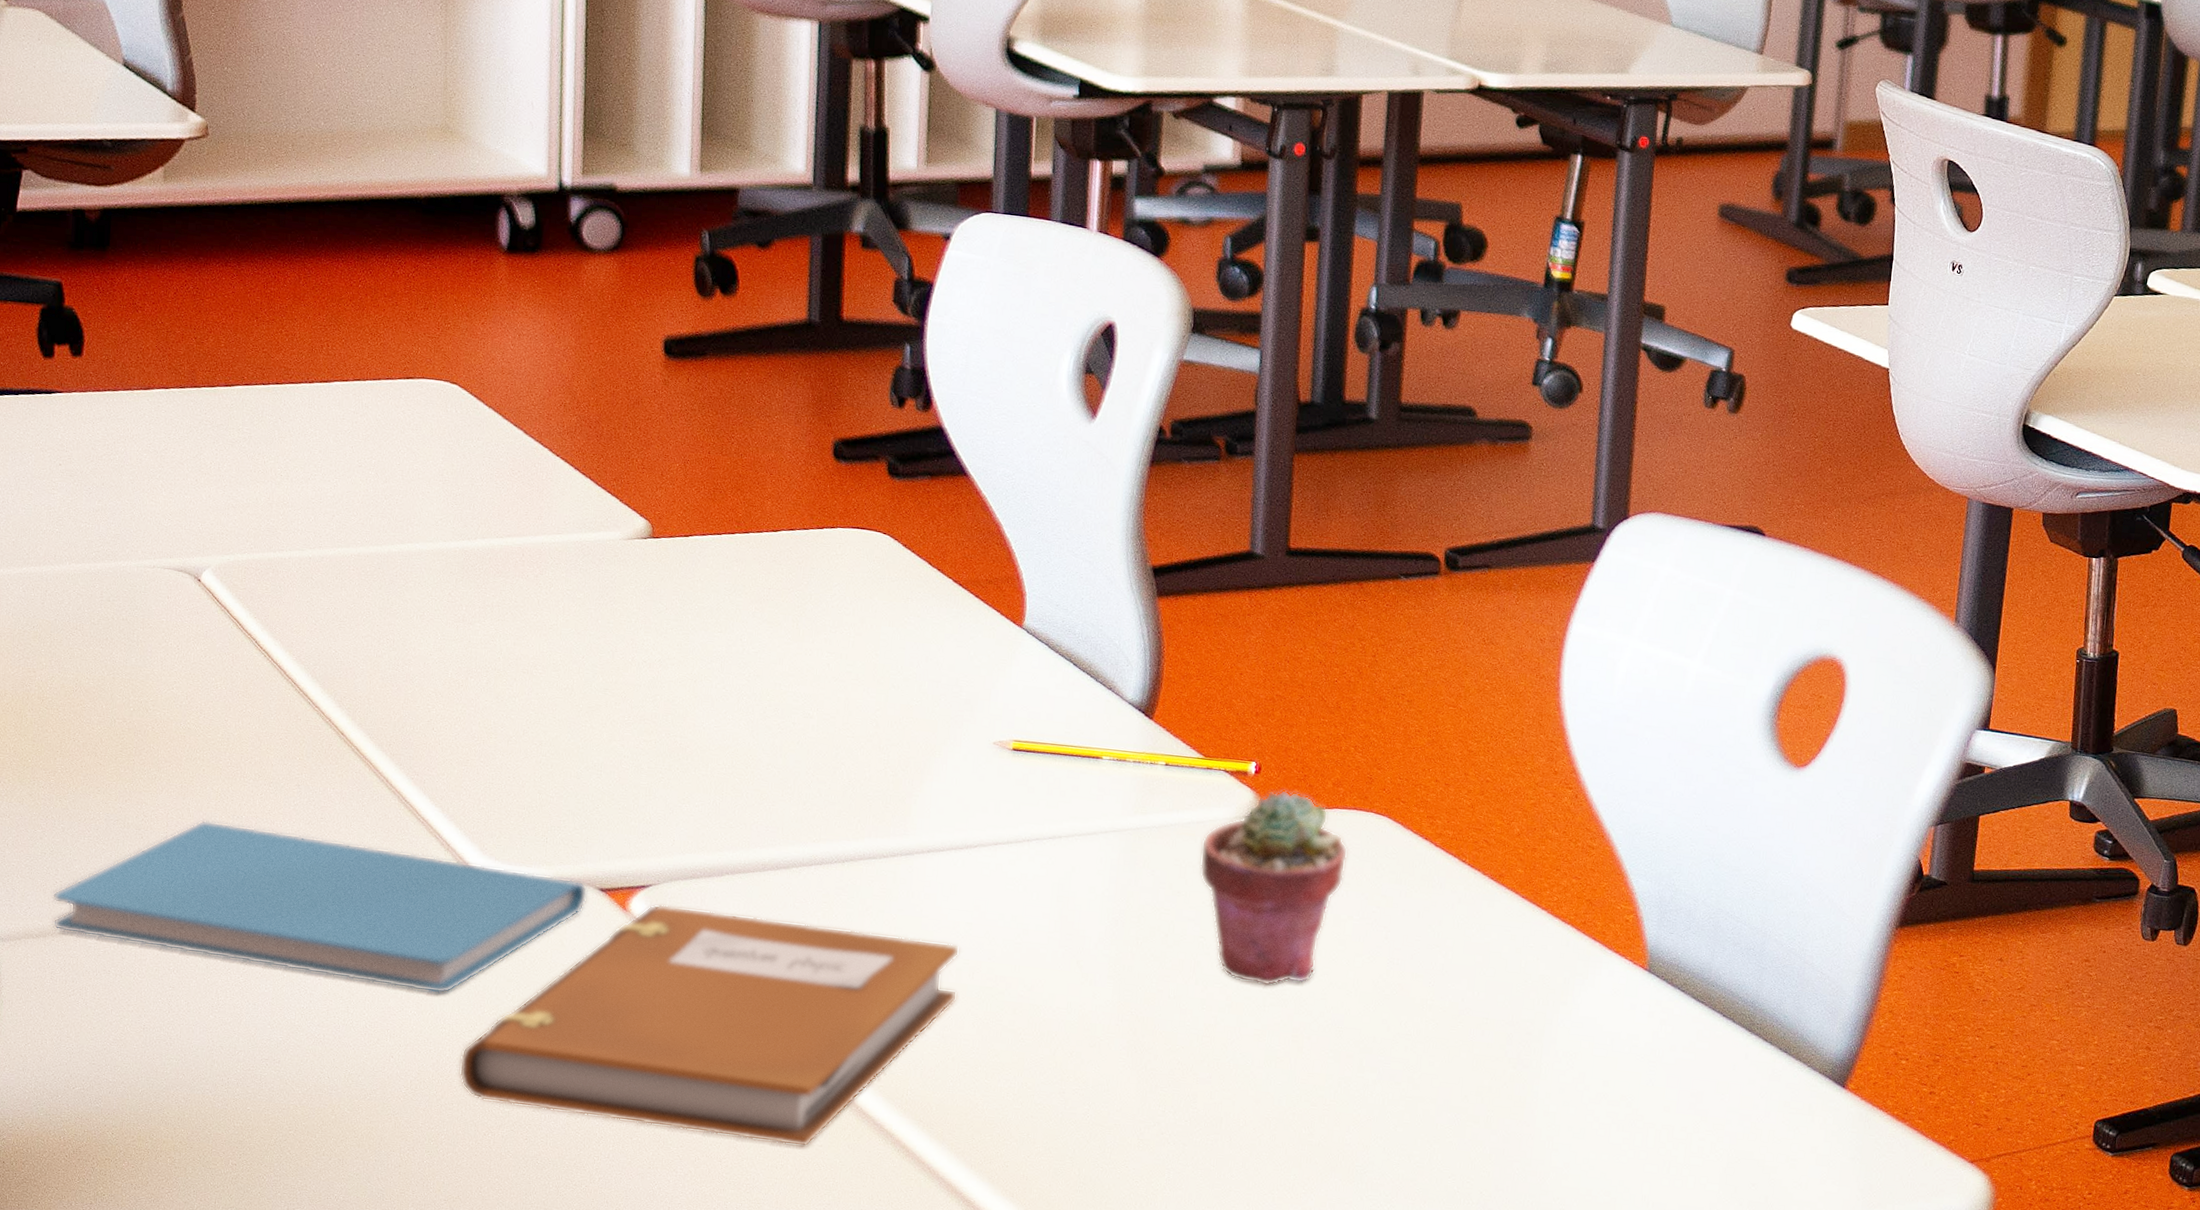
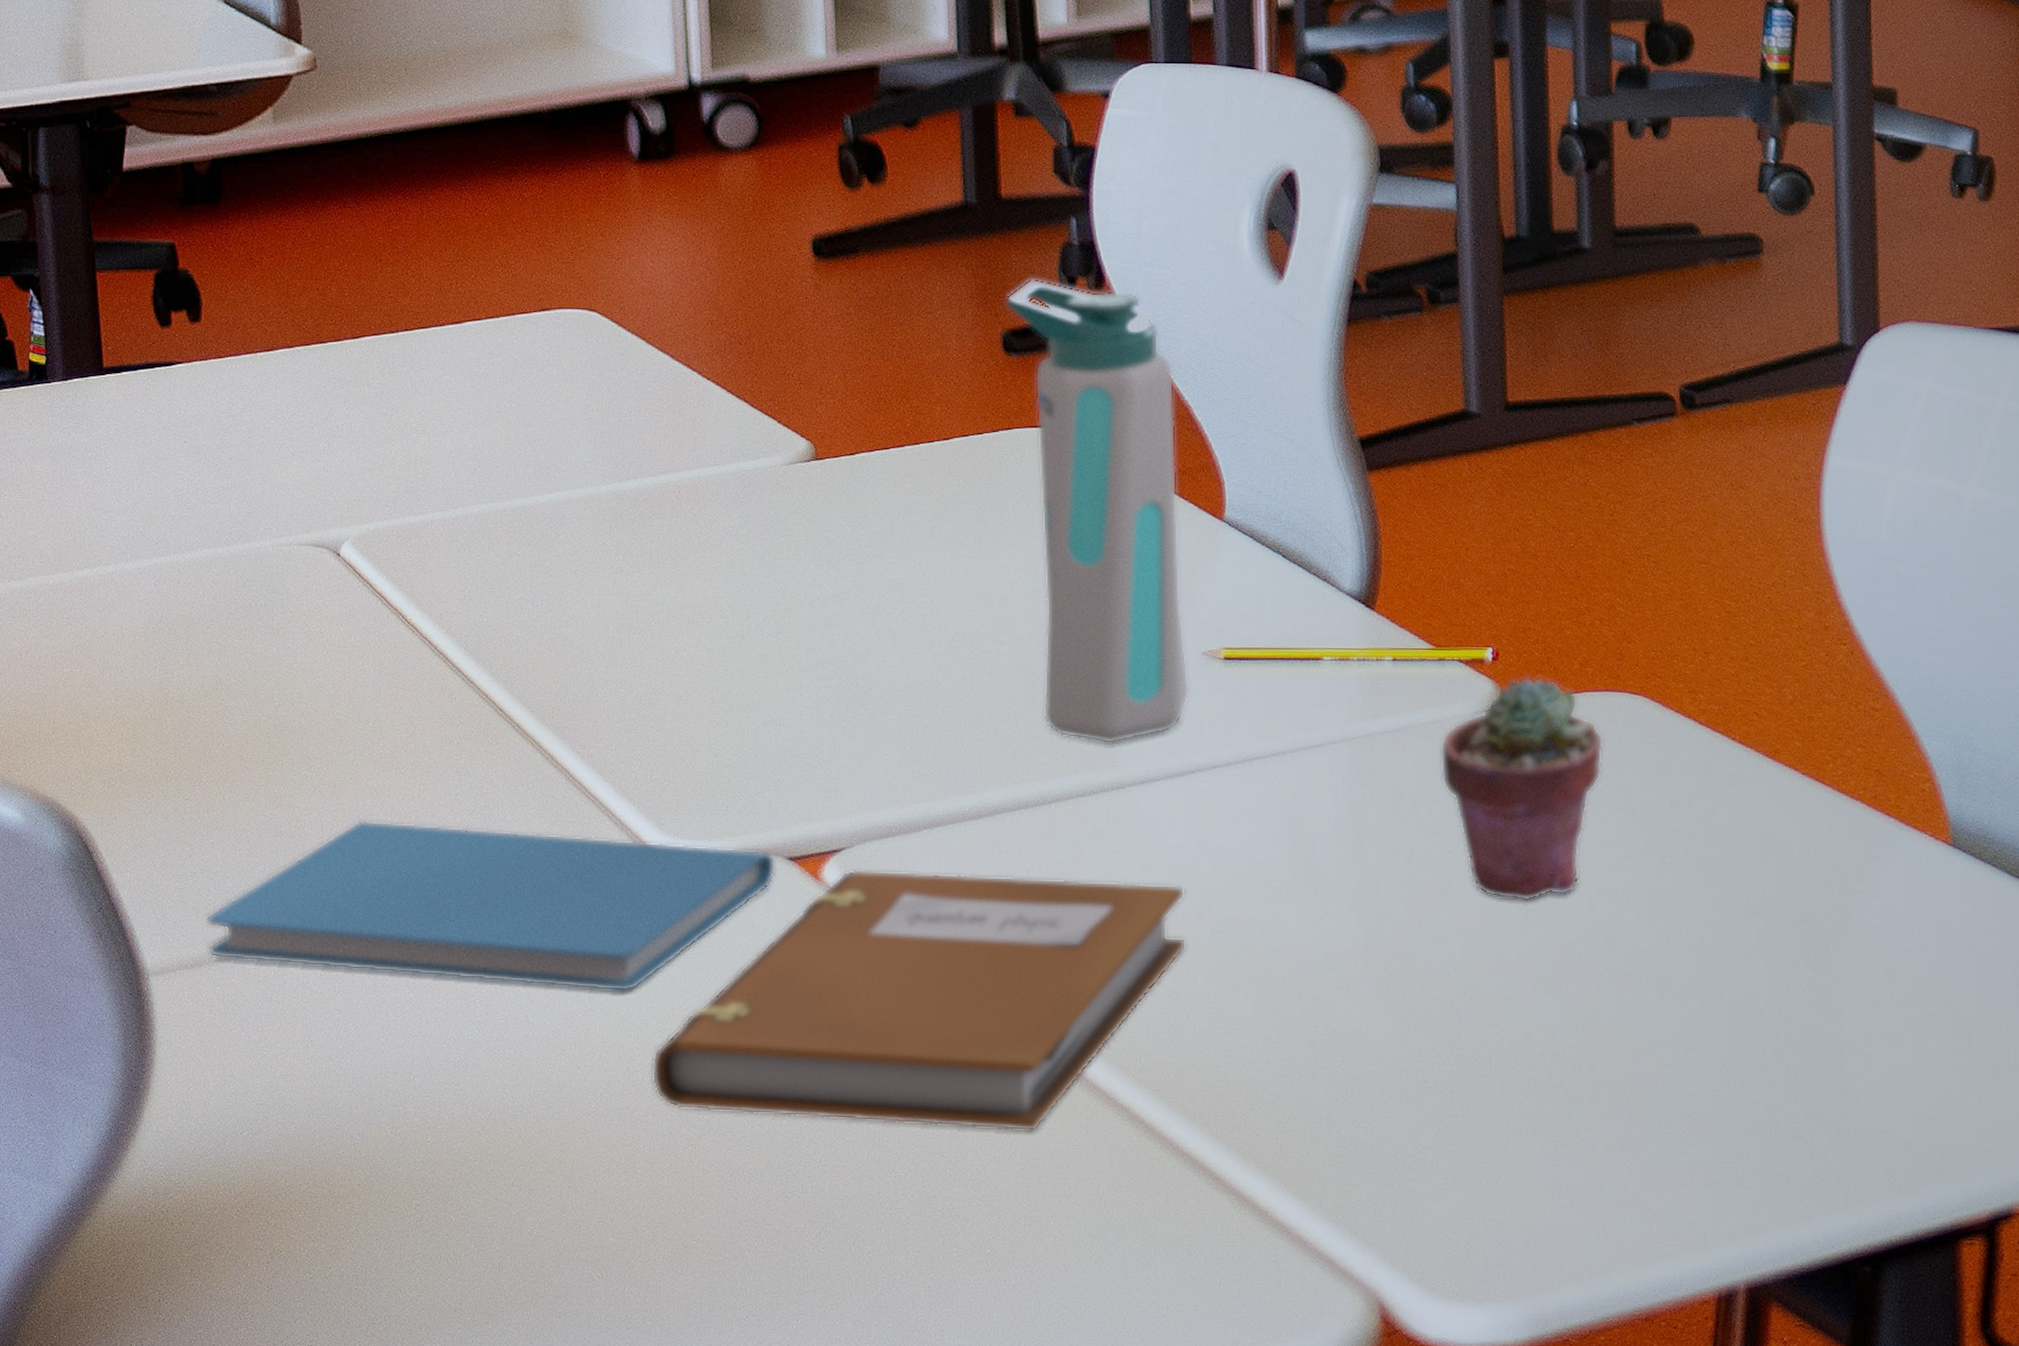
water bottle: none [838,395,989,816] -> present [1004,278,1189,745]

